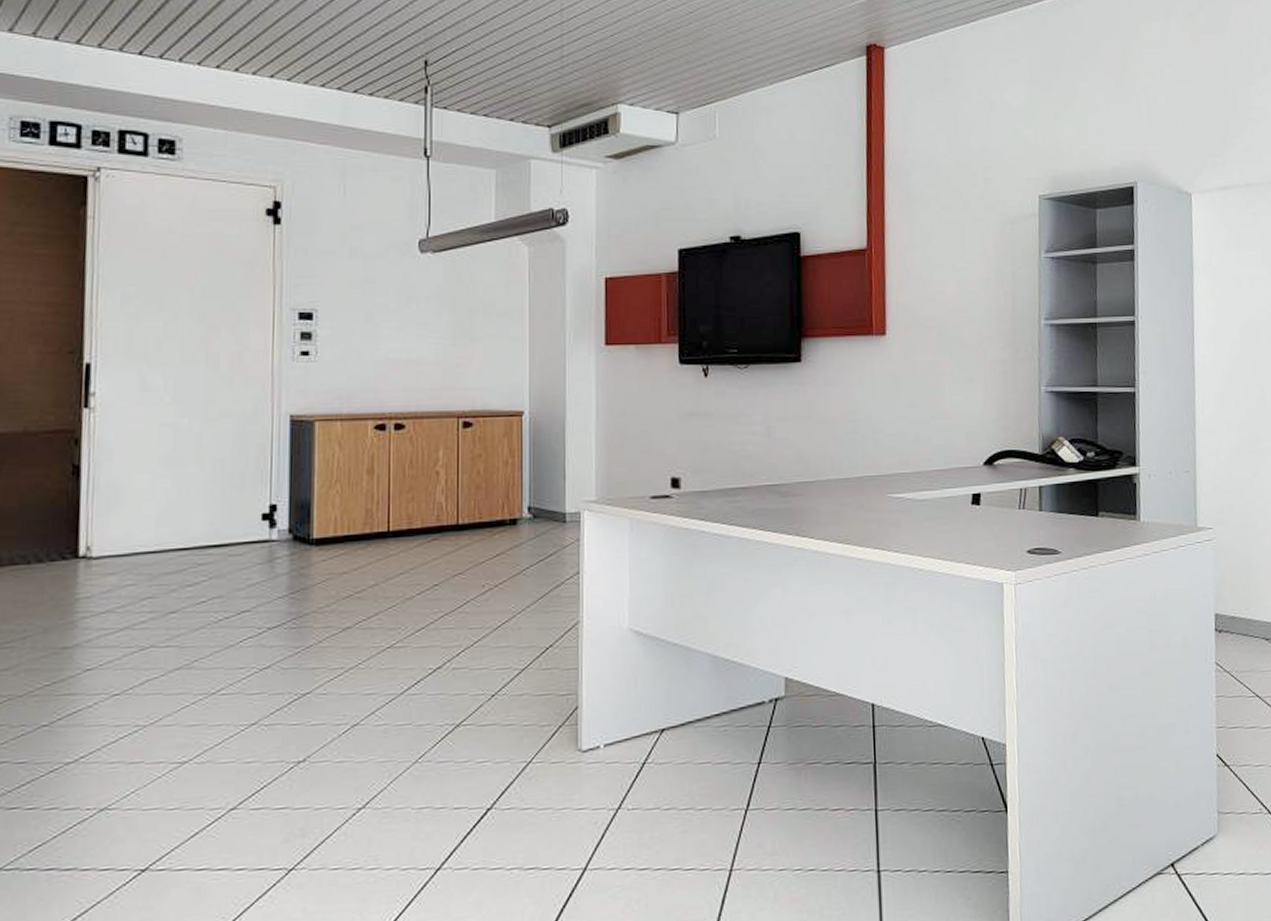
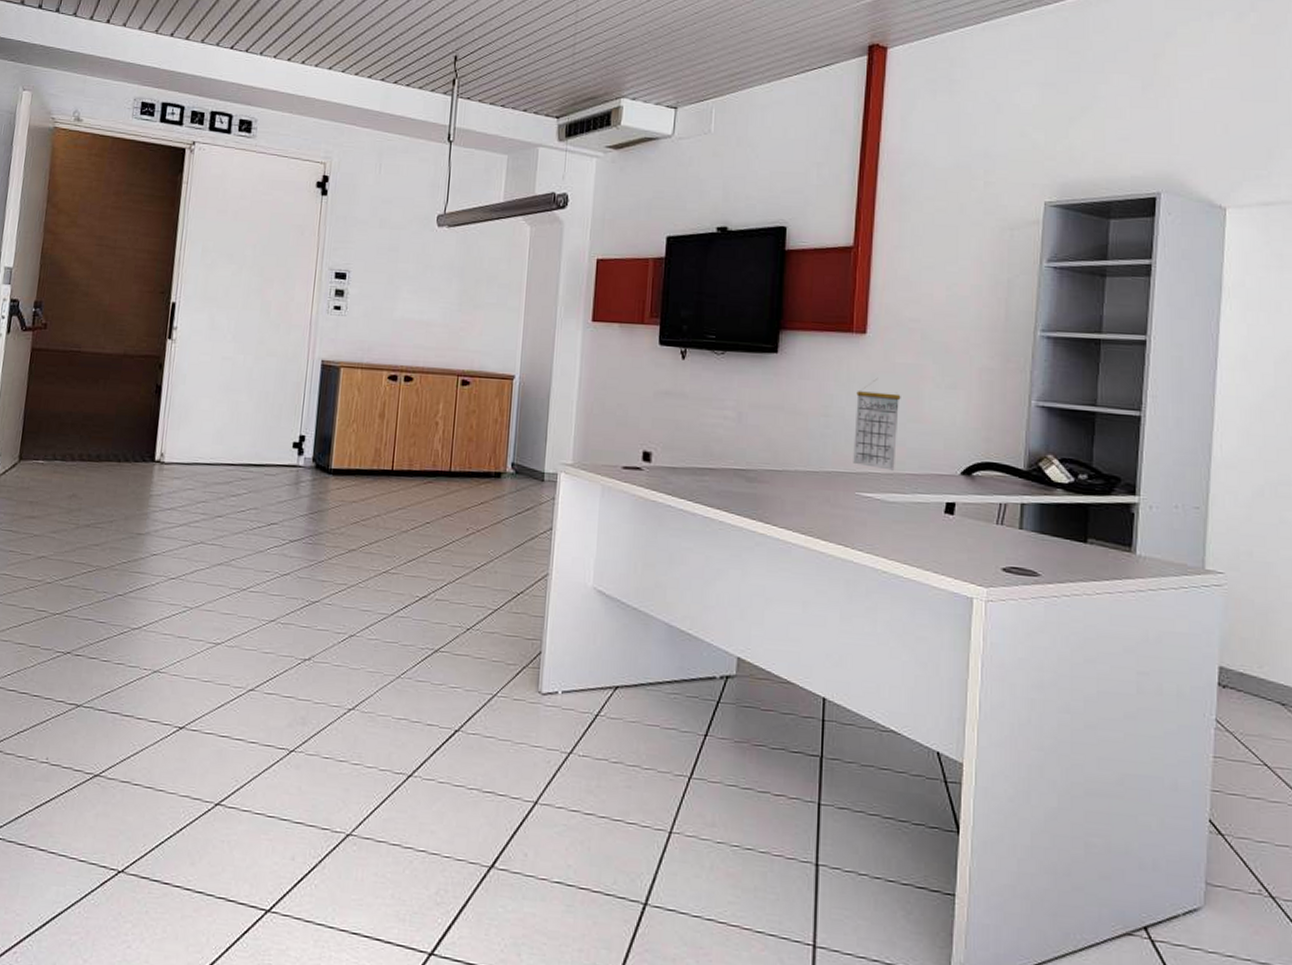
calendar: none [881,379,923,469] -> present [853,379,901,471]

